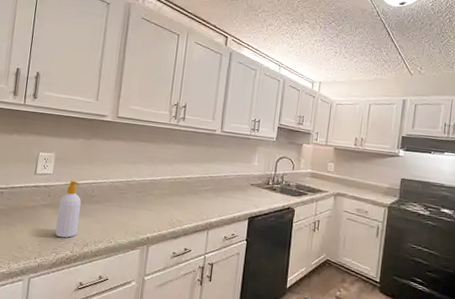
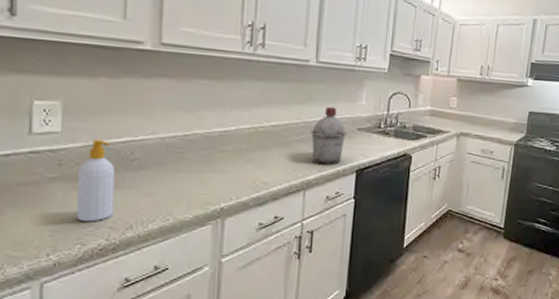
canister: none [214,165,243,212] -> present [310,106,347,165]

